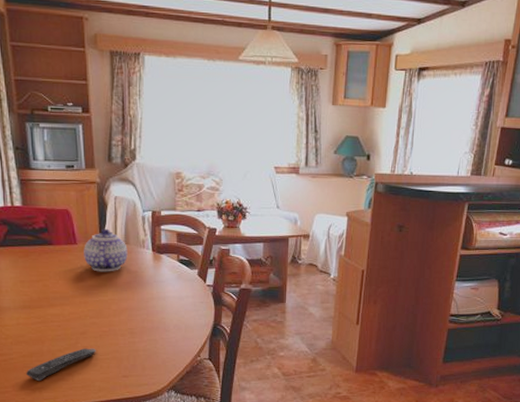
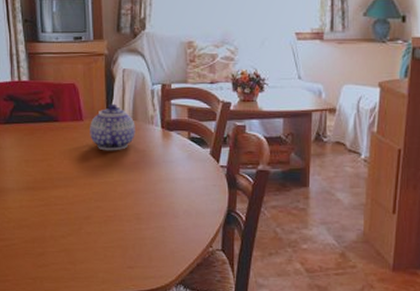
remote control: present [26,348,96,380] -> none [27,234,100,269]

